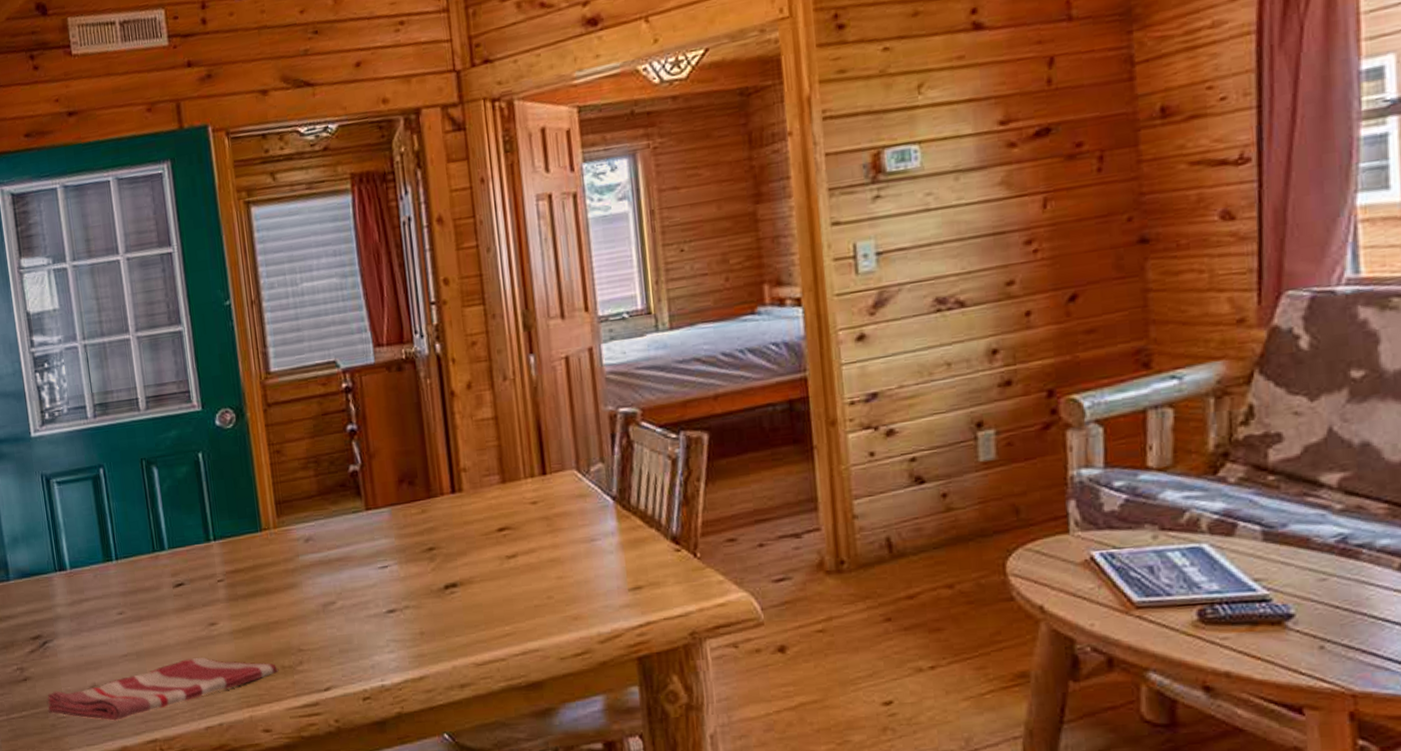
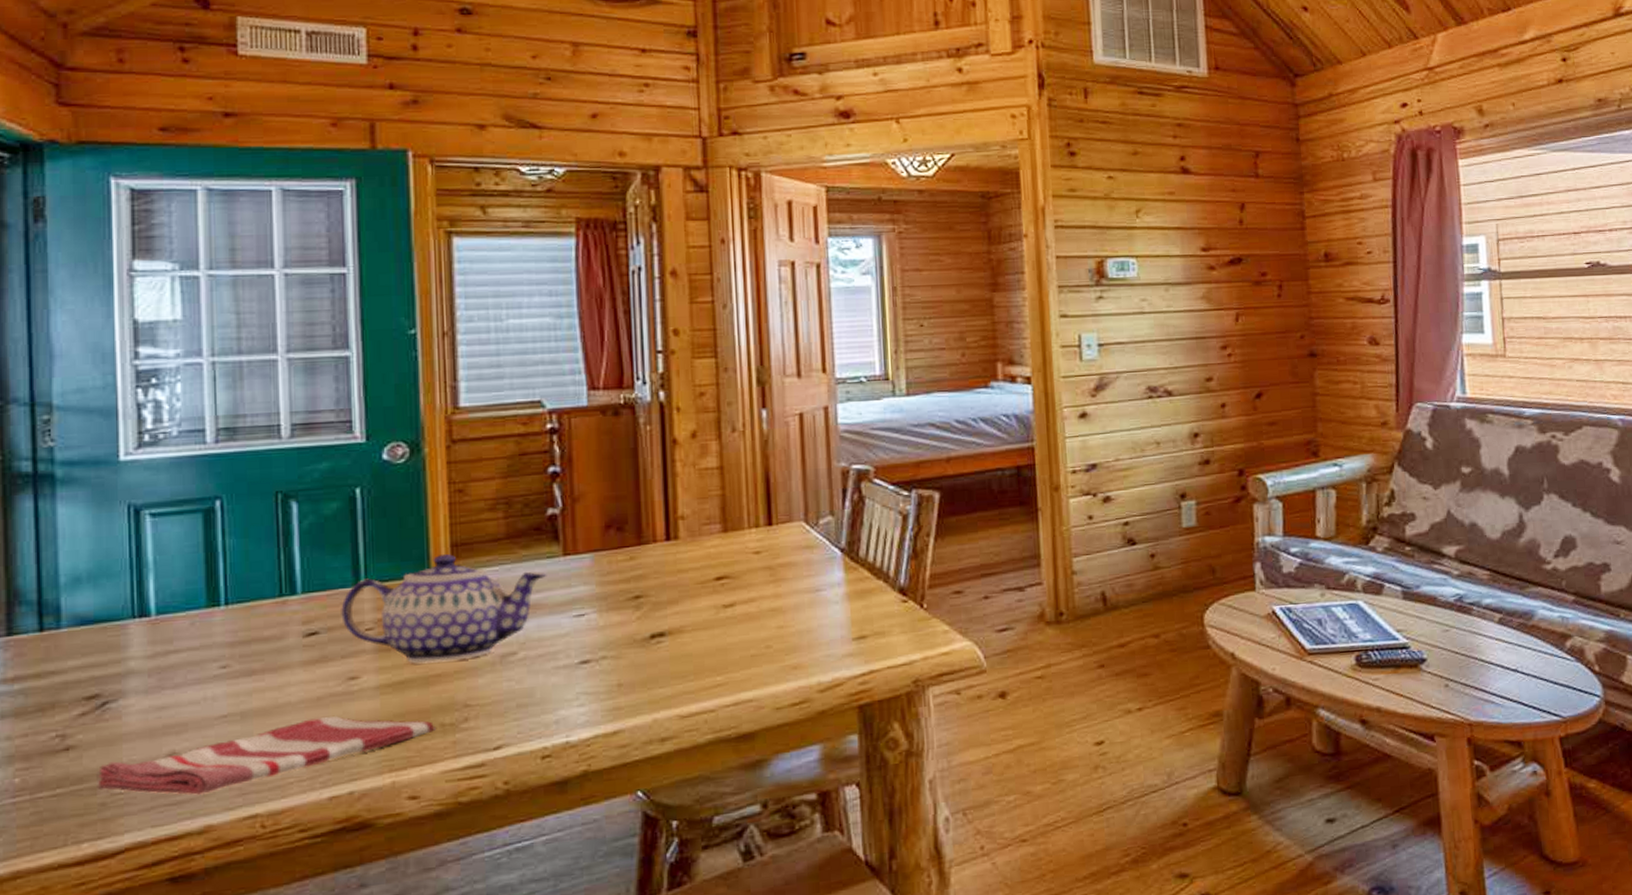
teapot: none [198,511,354,612] -> present [341,554,547,664]

